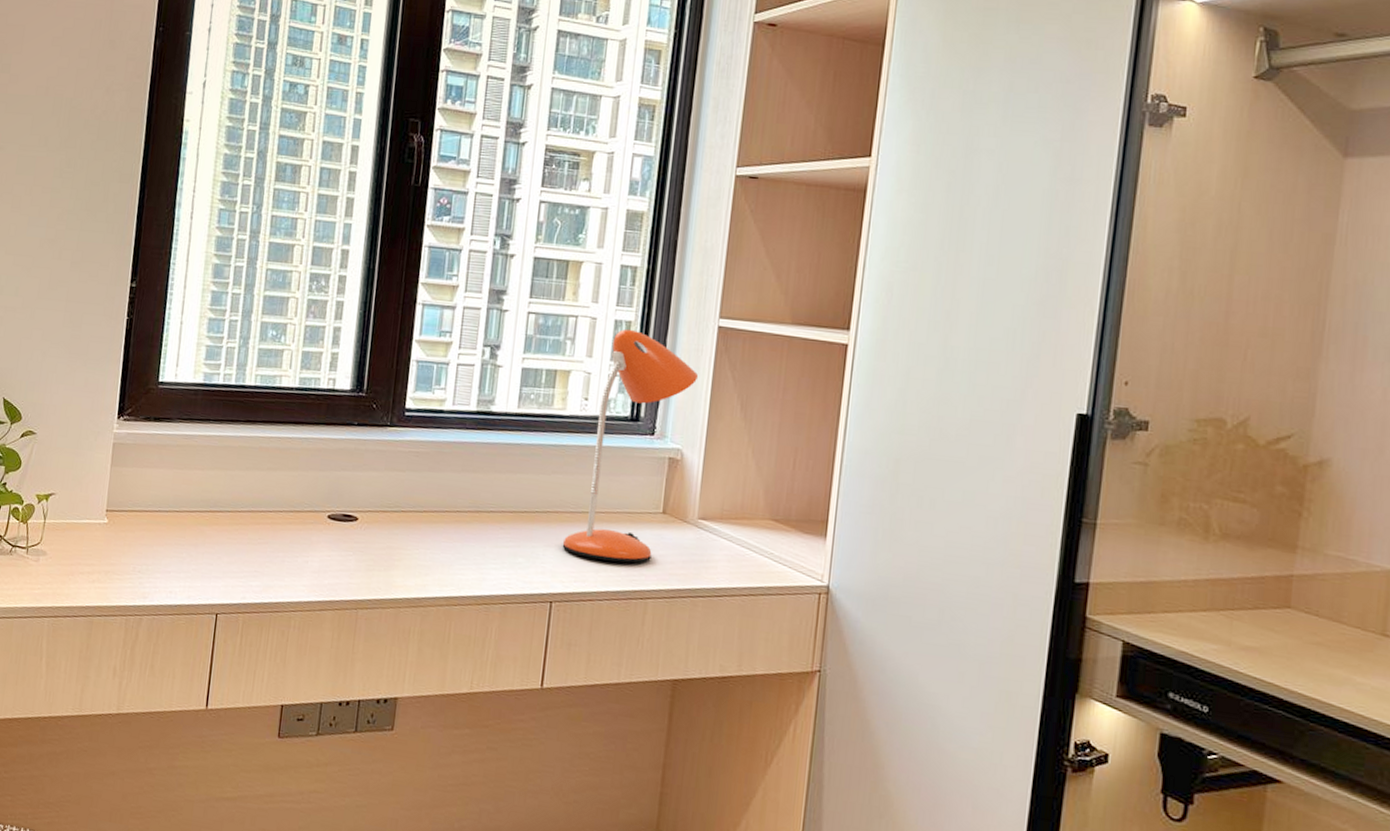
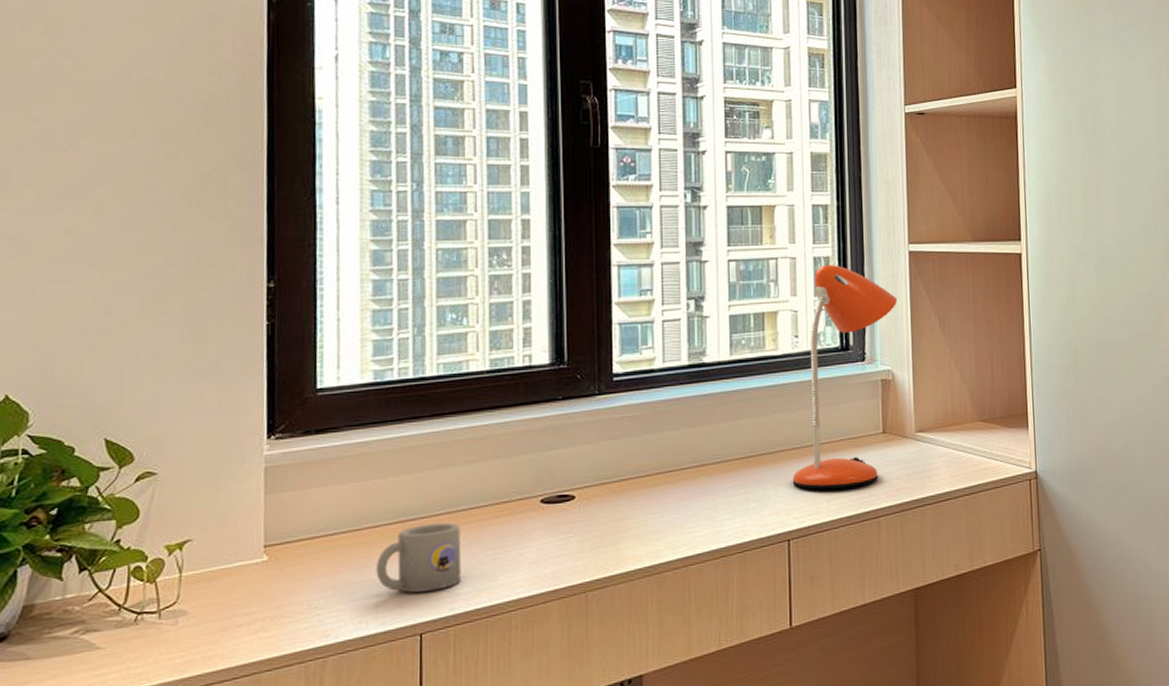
mug: none [187,517,258,579] -> present [376,523,462,593]

